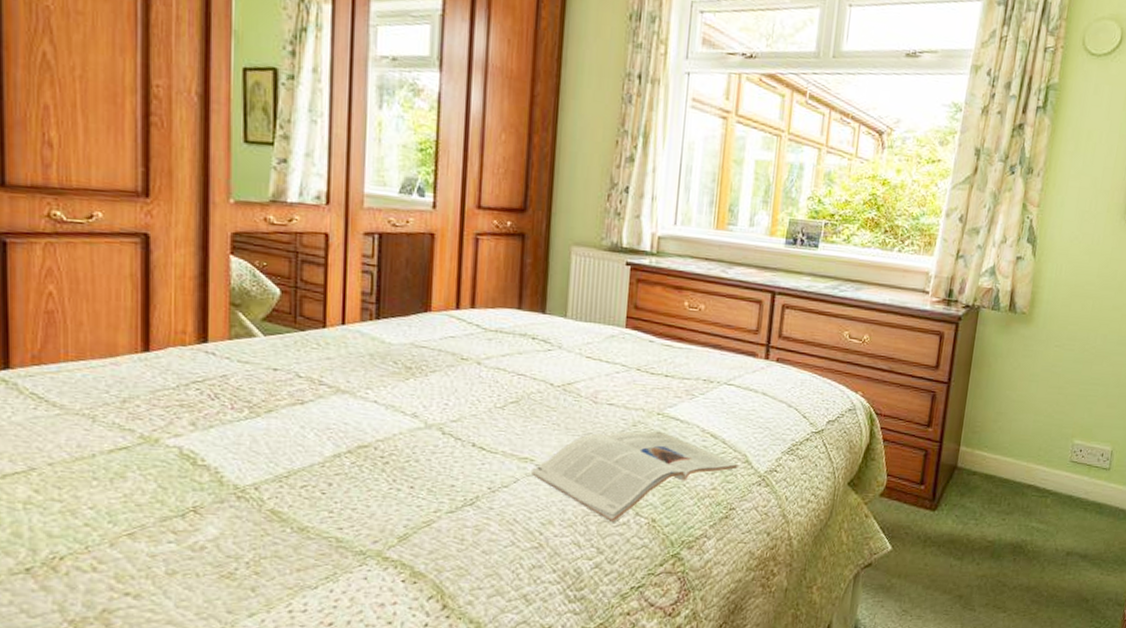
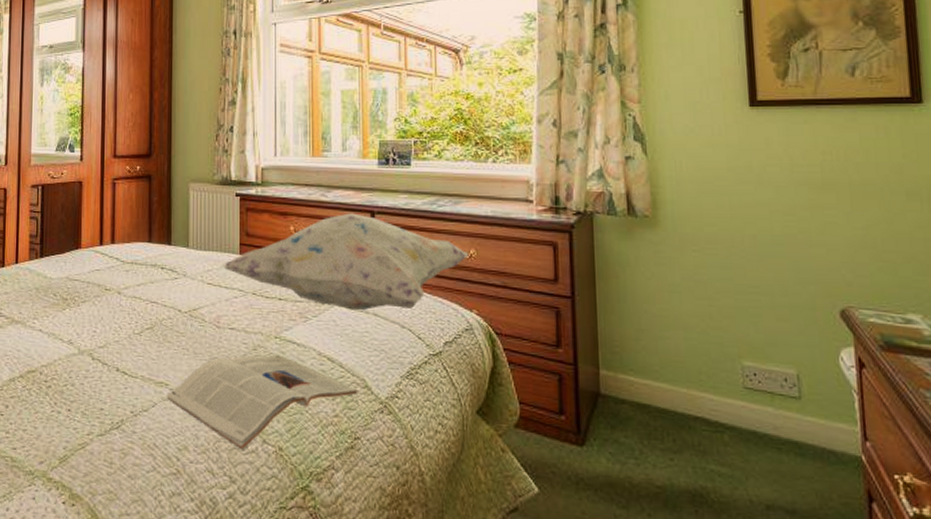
decorative pillow: none [606,291,862,390] -> present [223,213,469,311]

